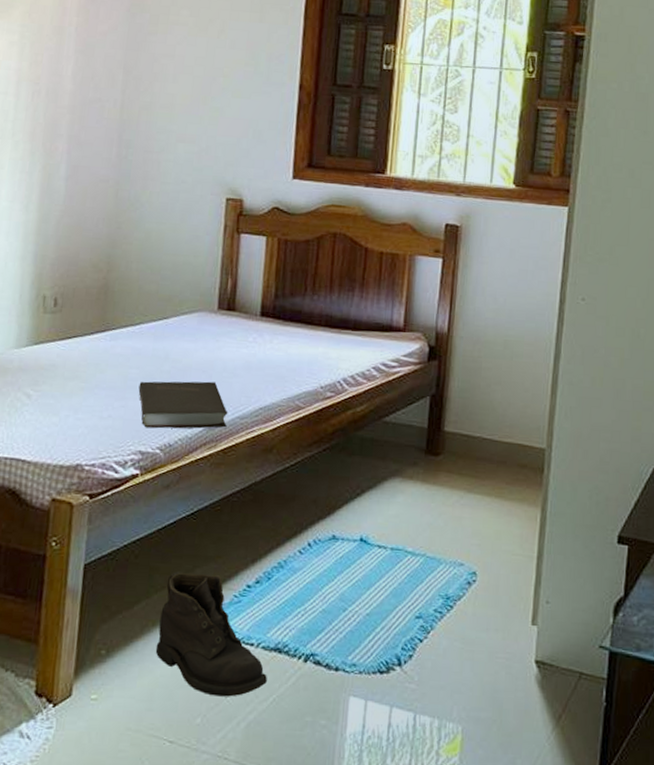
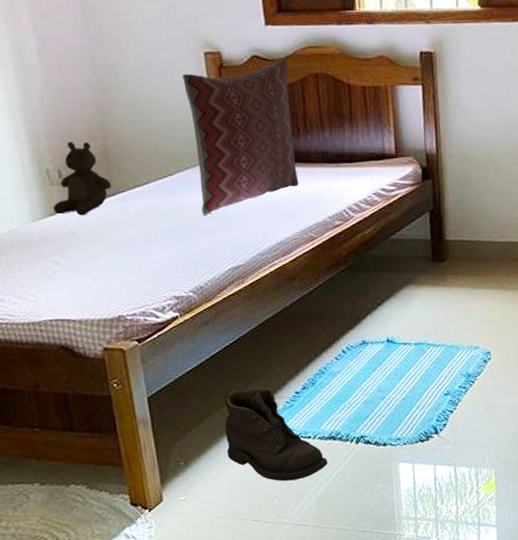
teddy bear: none [40,271,104,349] -> present [53,142,112,216]
book: present [138,381,228,429] -> none [159,226,250,276]
pillow: none [188,214,308,366] -> present [182,59,299,215]

